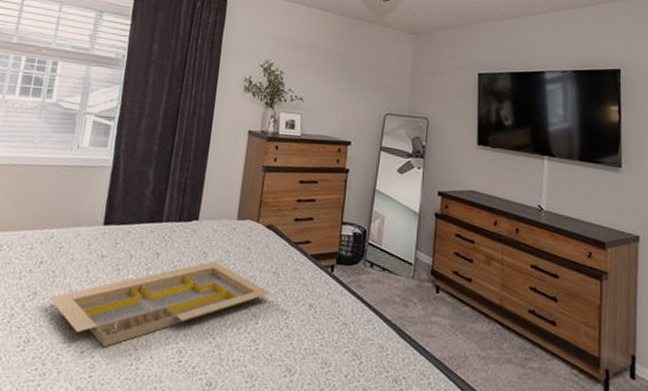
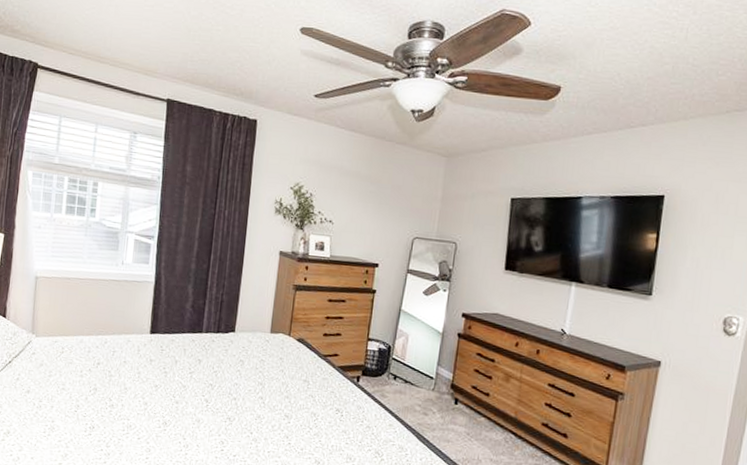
serving tray: present [49,261,270,348] -> none [107,368,301,436]

